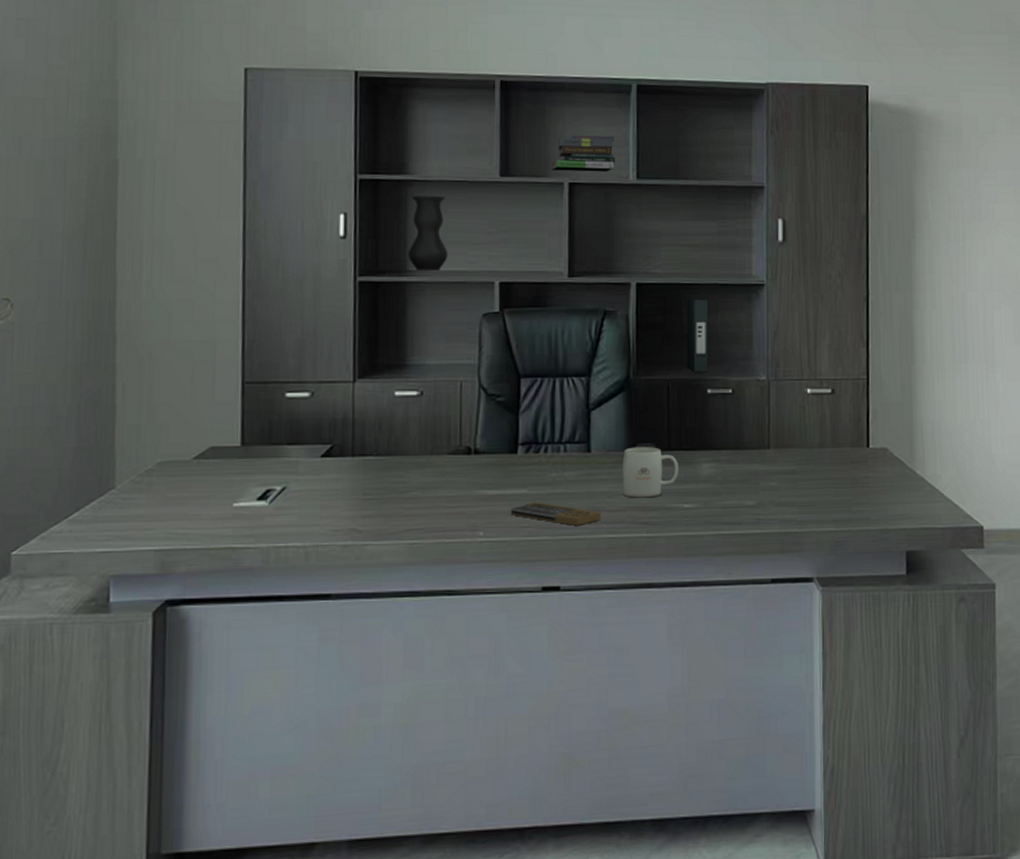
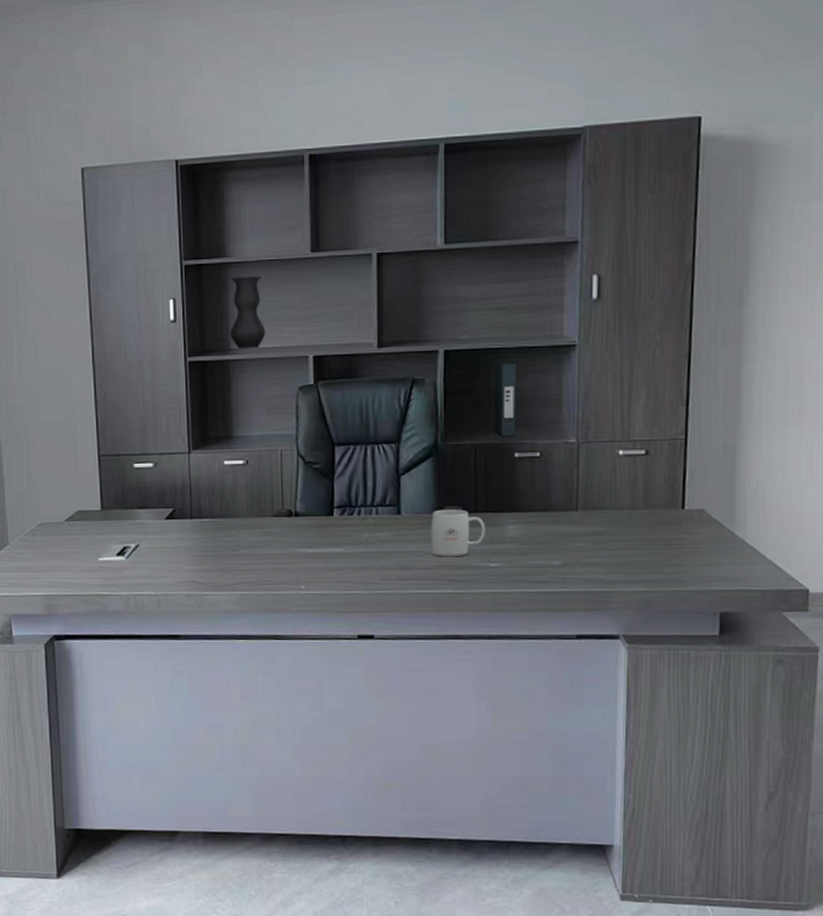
nameplate: present [510,502,602,526] -> none [328,560,411,581]
books: present [551,135,615,172] -> none [360,202,423,242]

